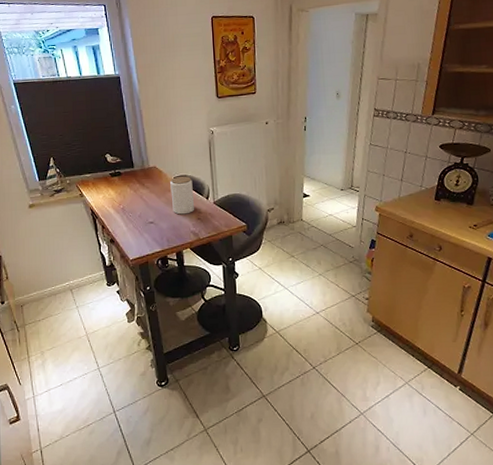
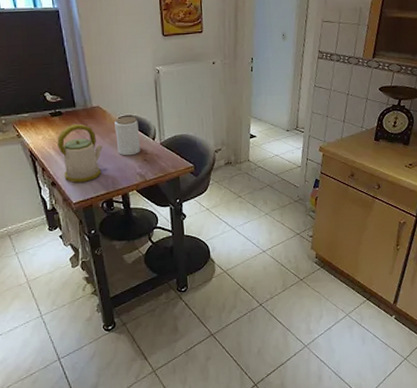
kettle: none [116,183,159,240] -> present [57,124,103,183]

